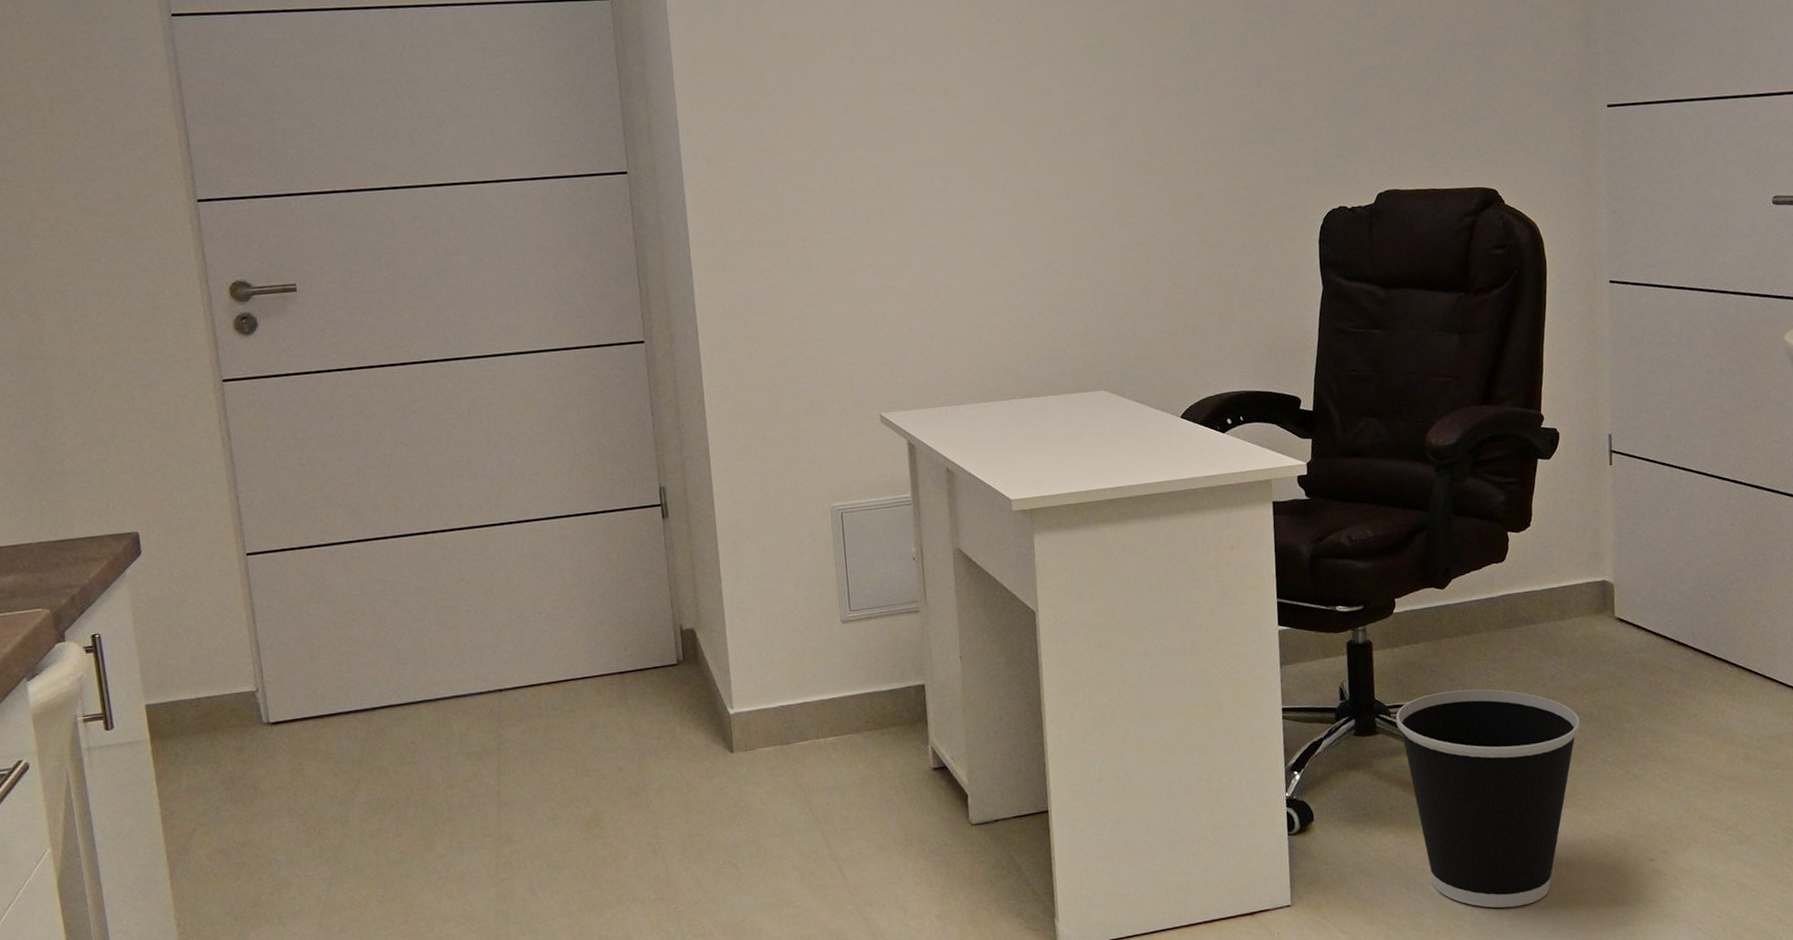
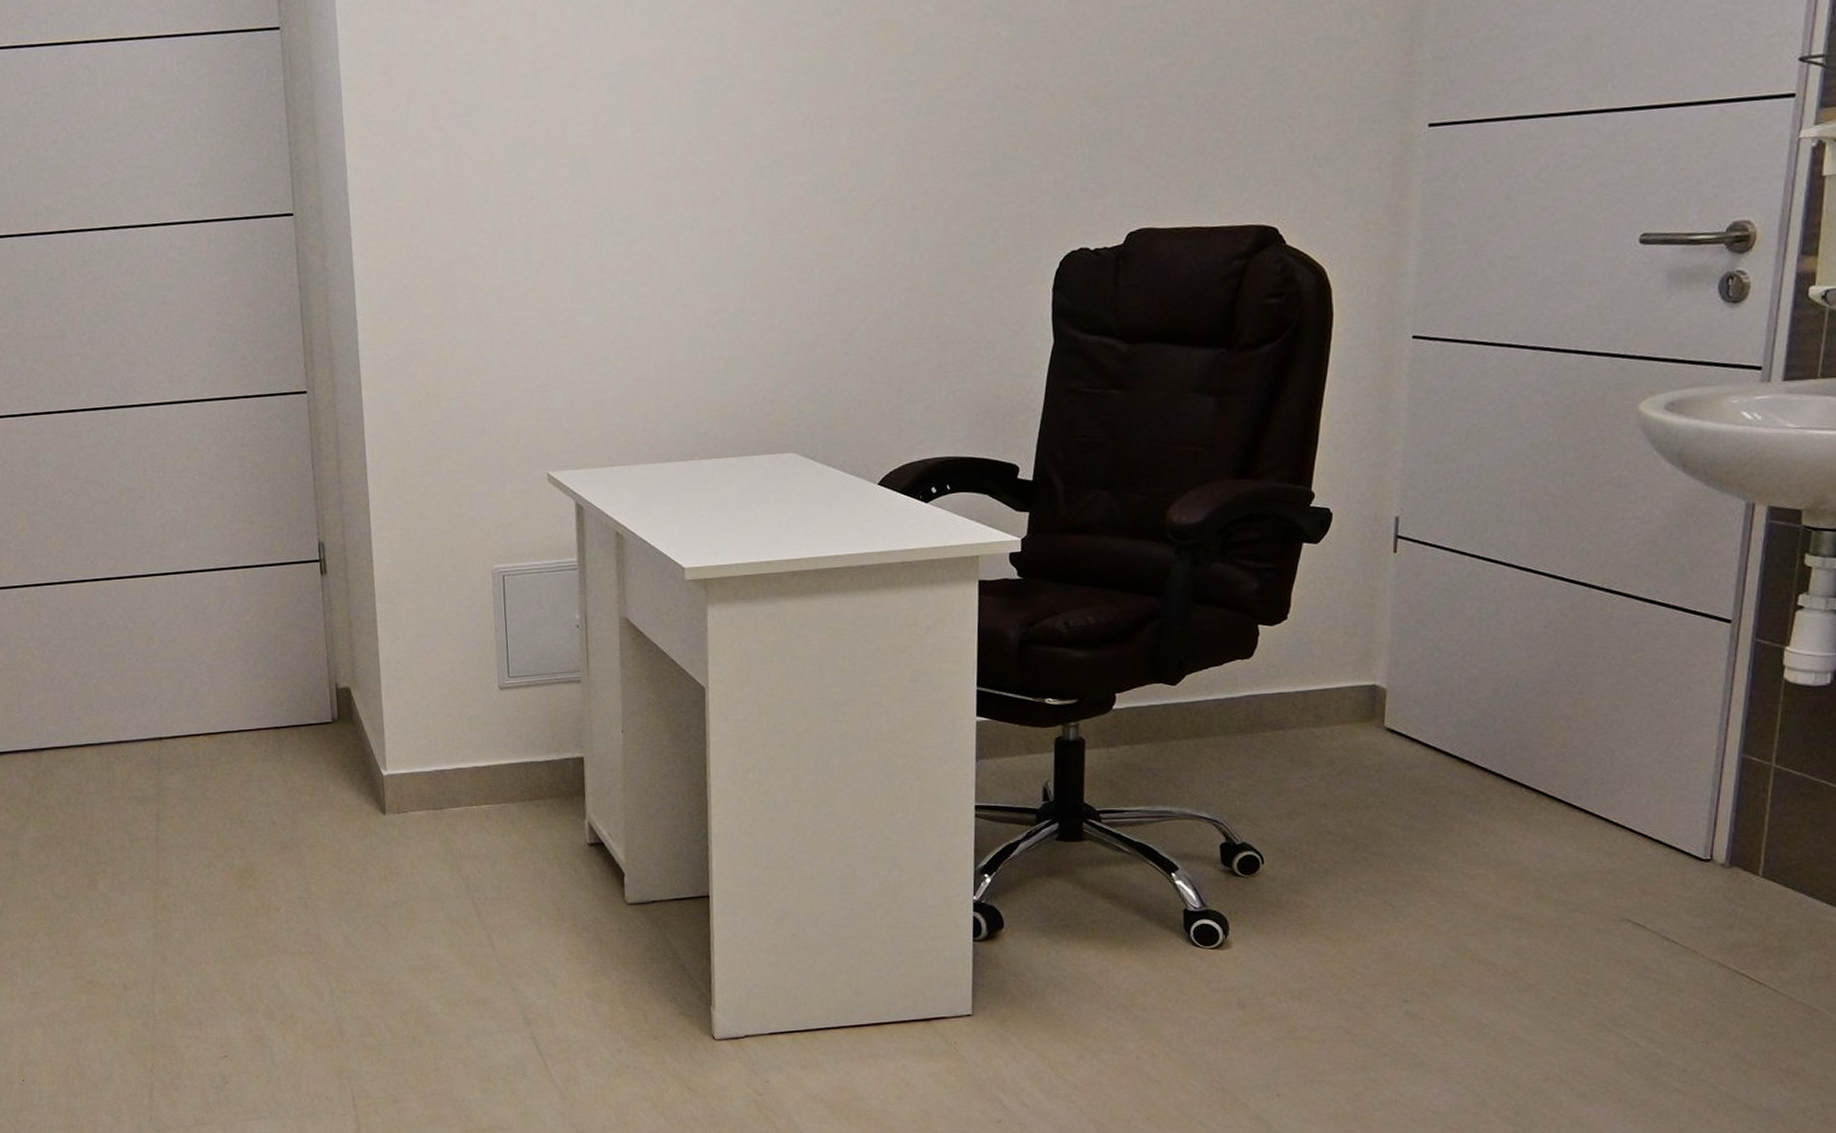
wastebasket: present [1395,689,1580,908] -> none [1107,798,1330,1039]

